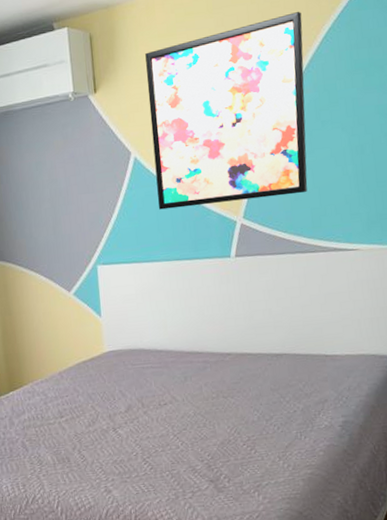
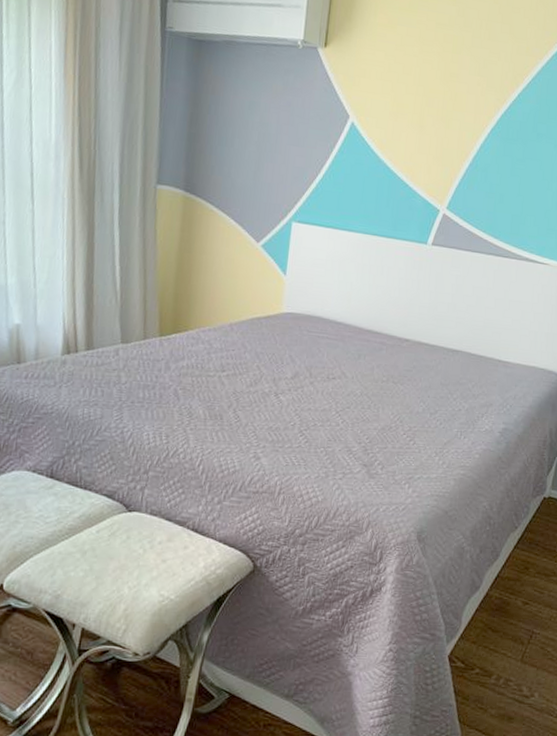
wall art: present [145,11,308,210] -> none [365,21,539,198]

